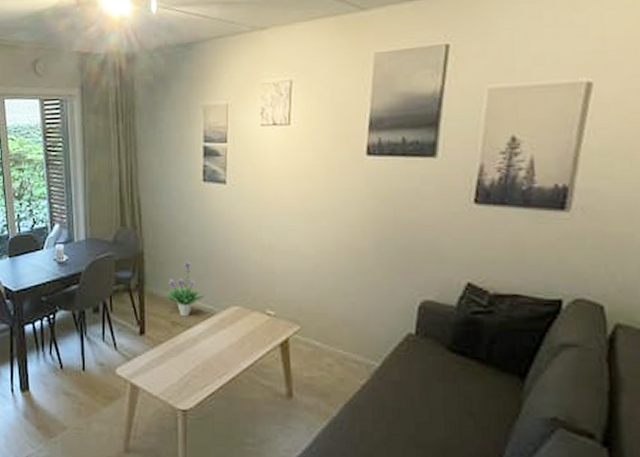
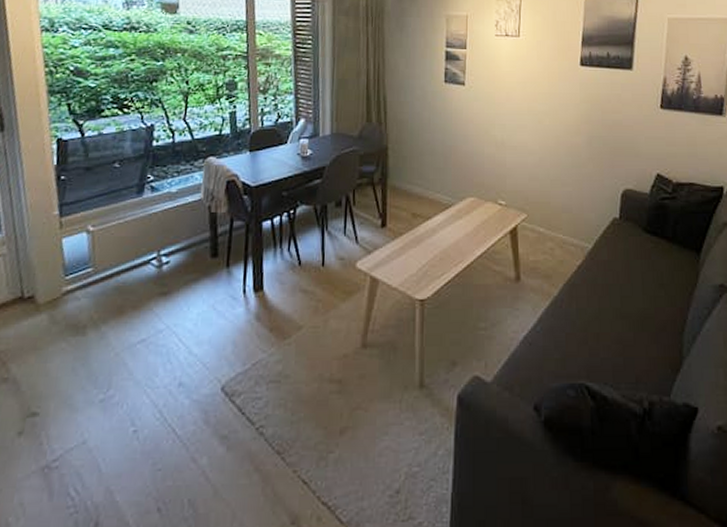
potted plant: present [167,262,204,317] -> none [408,156,443,209]

